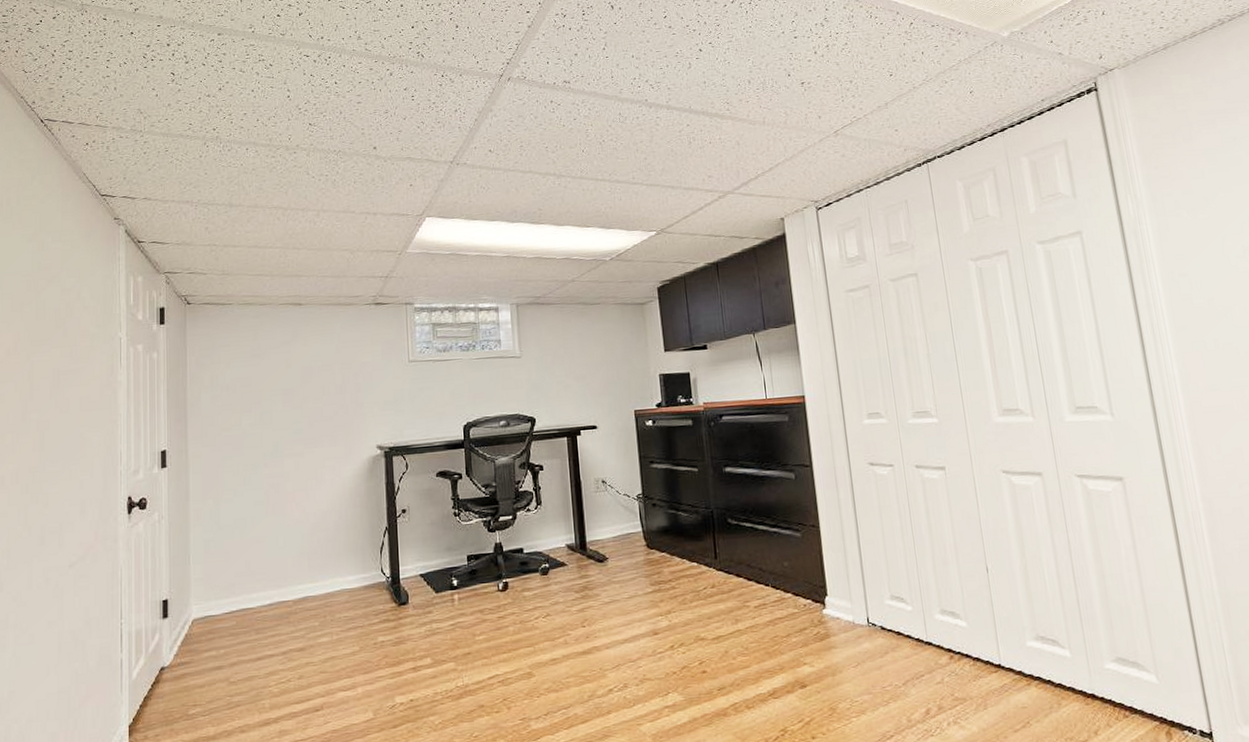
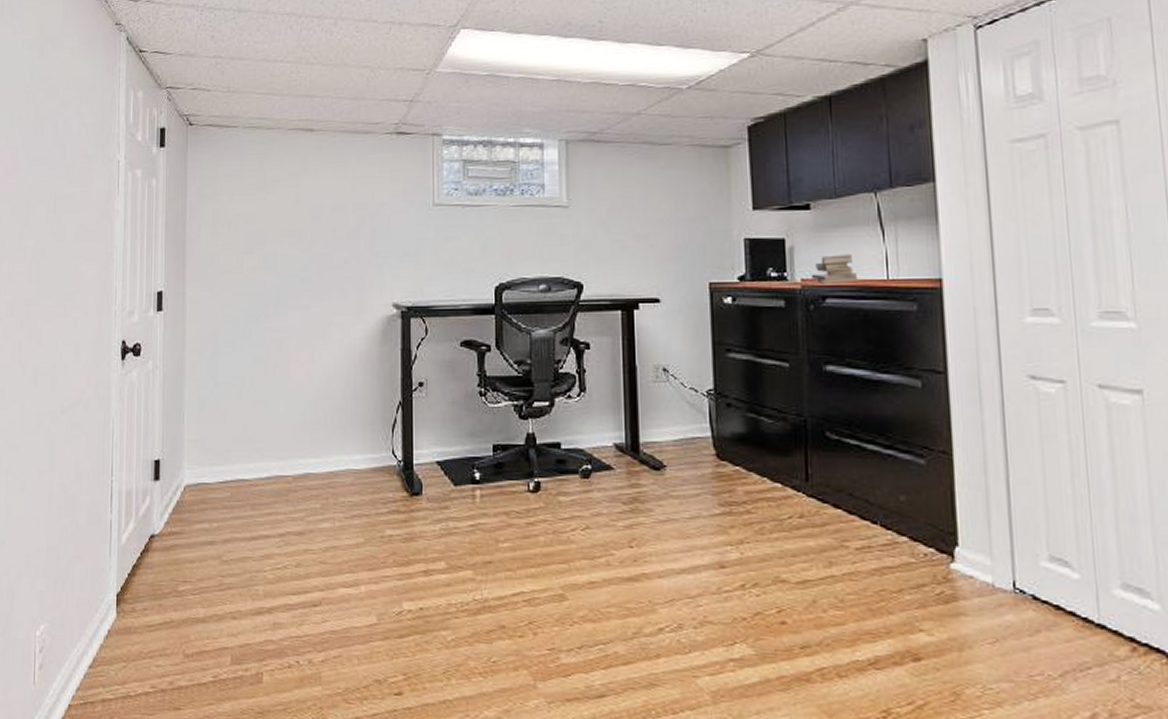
books: none [710,380,745,407] -> present [811,253,859,285]

